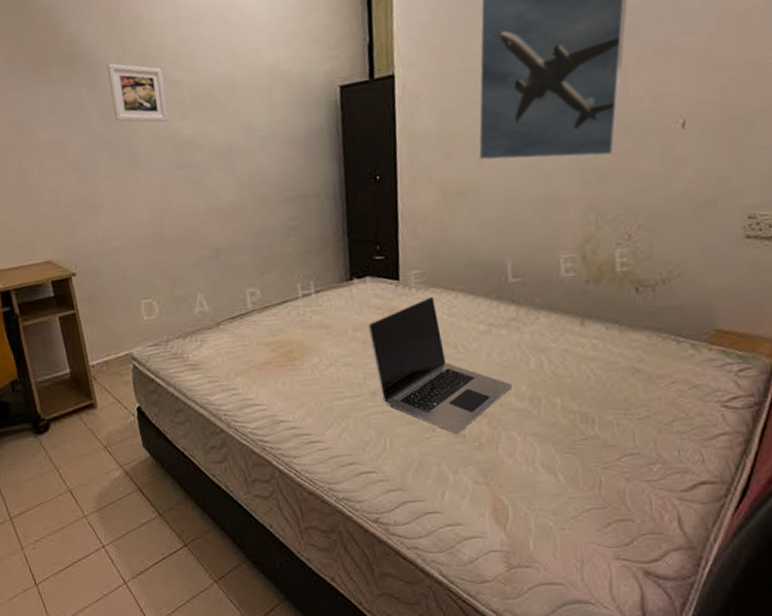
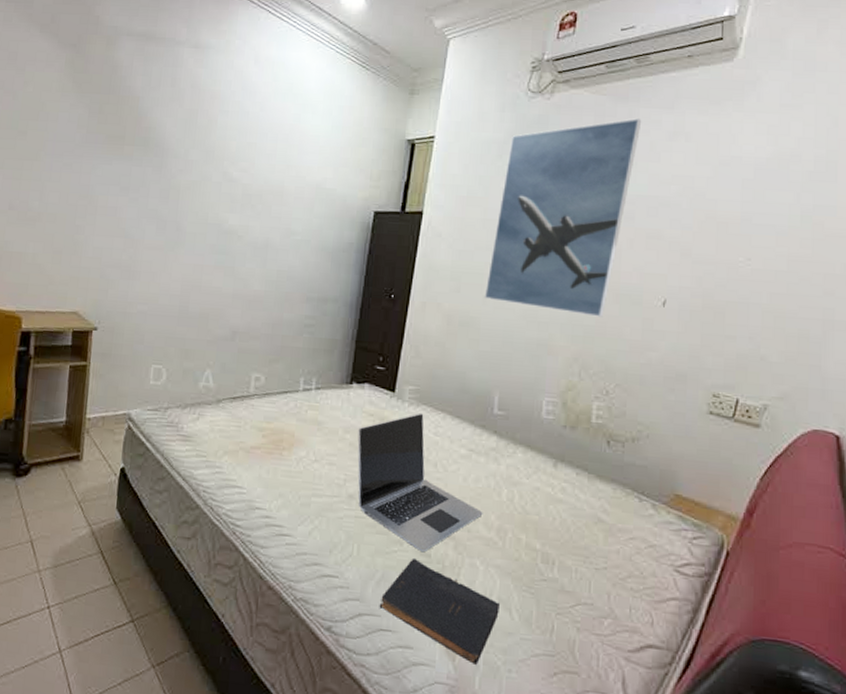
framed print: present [106,63,169,122] -> none [170,152,223,210]
book: none [422,440,544,529] -> present [379,557,500,665]

